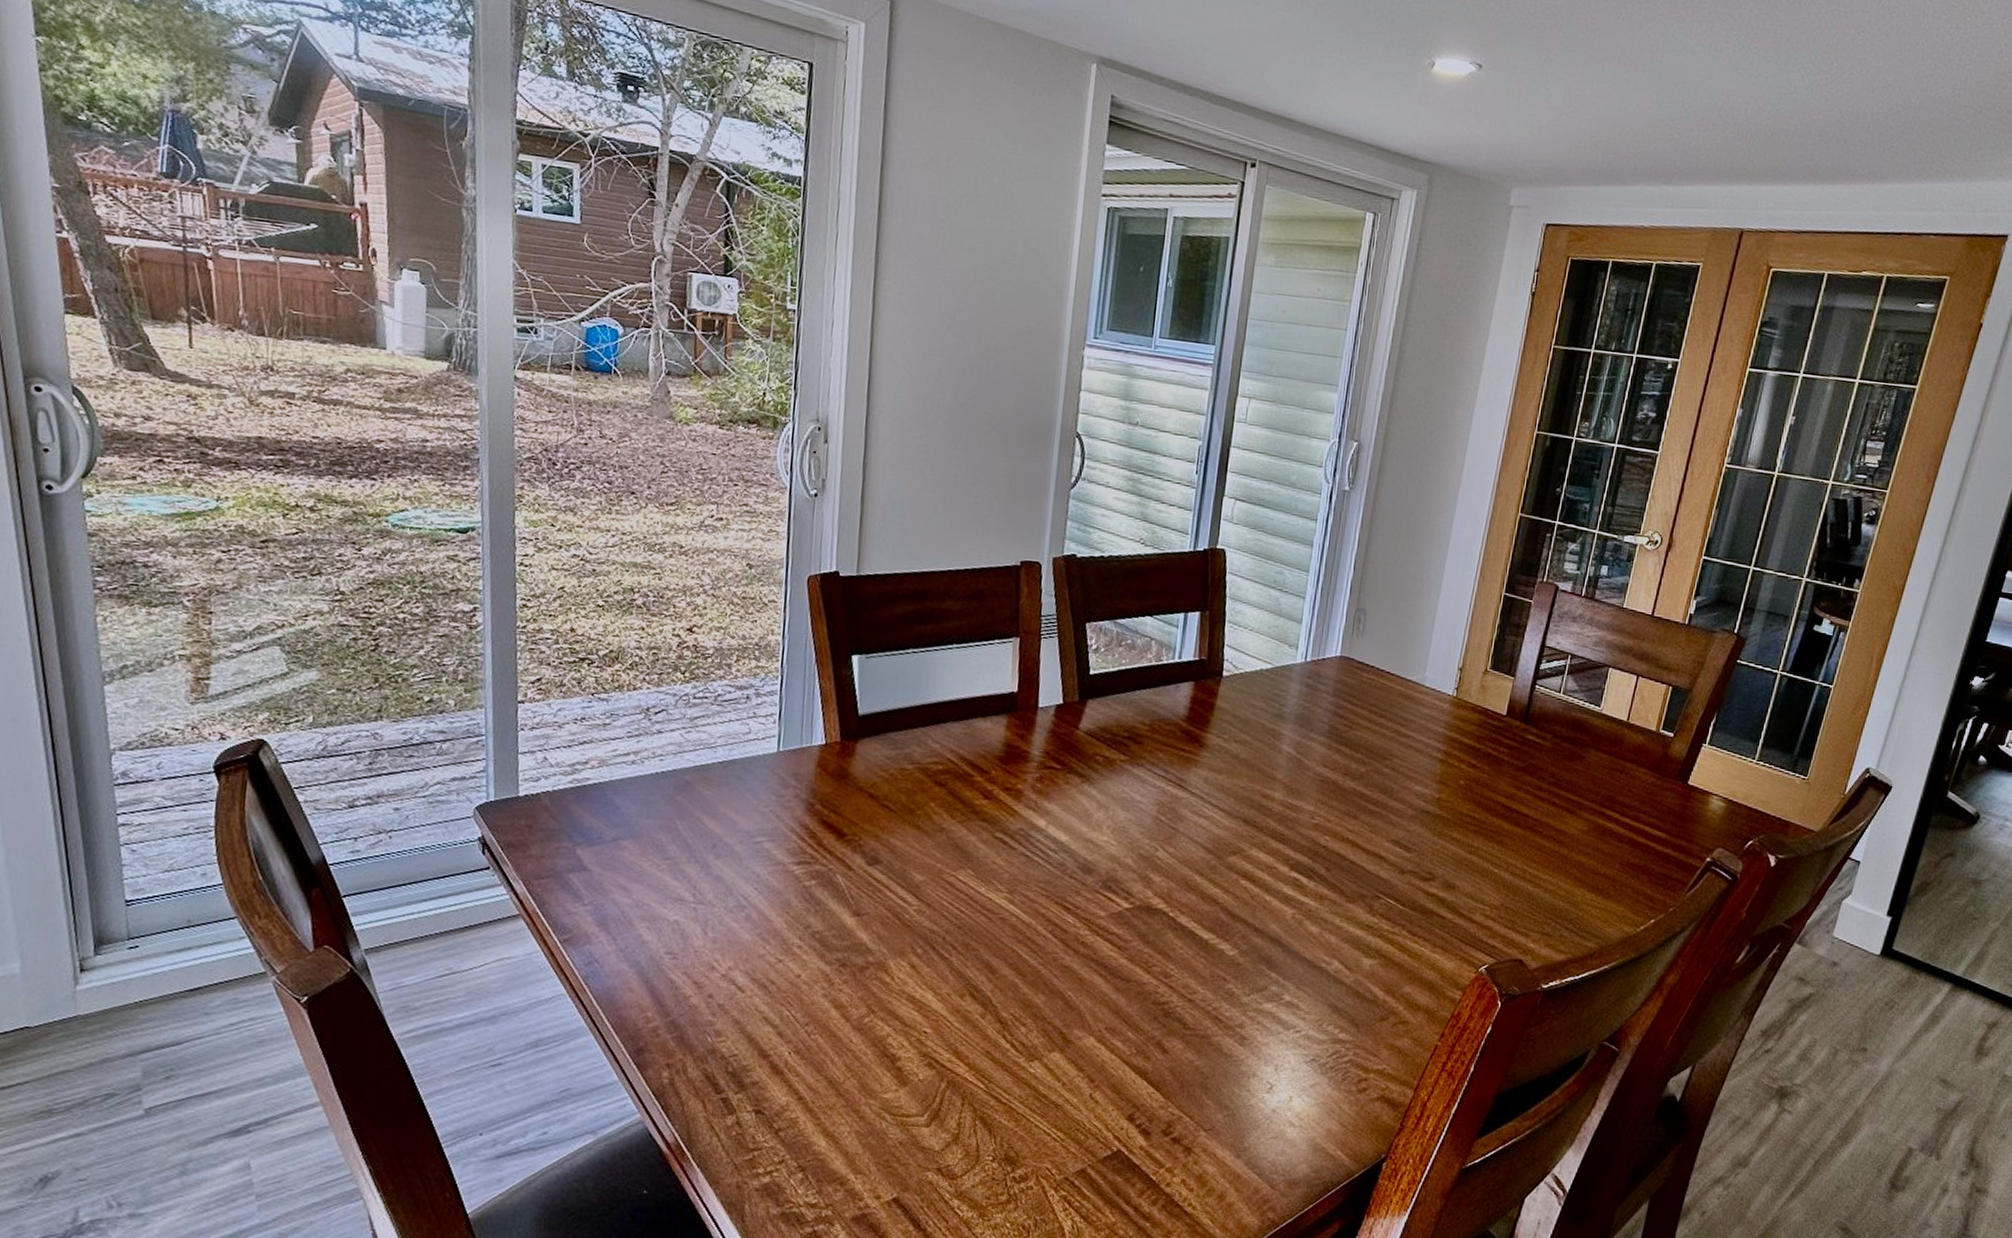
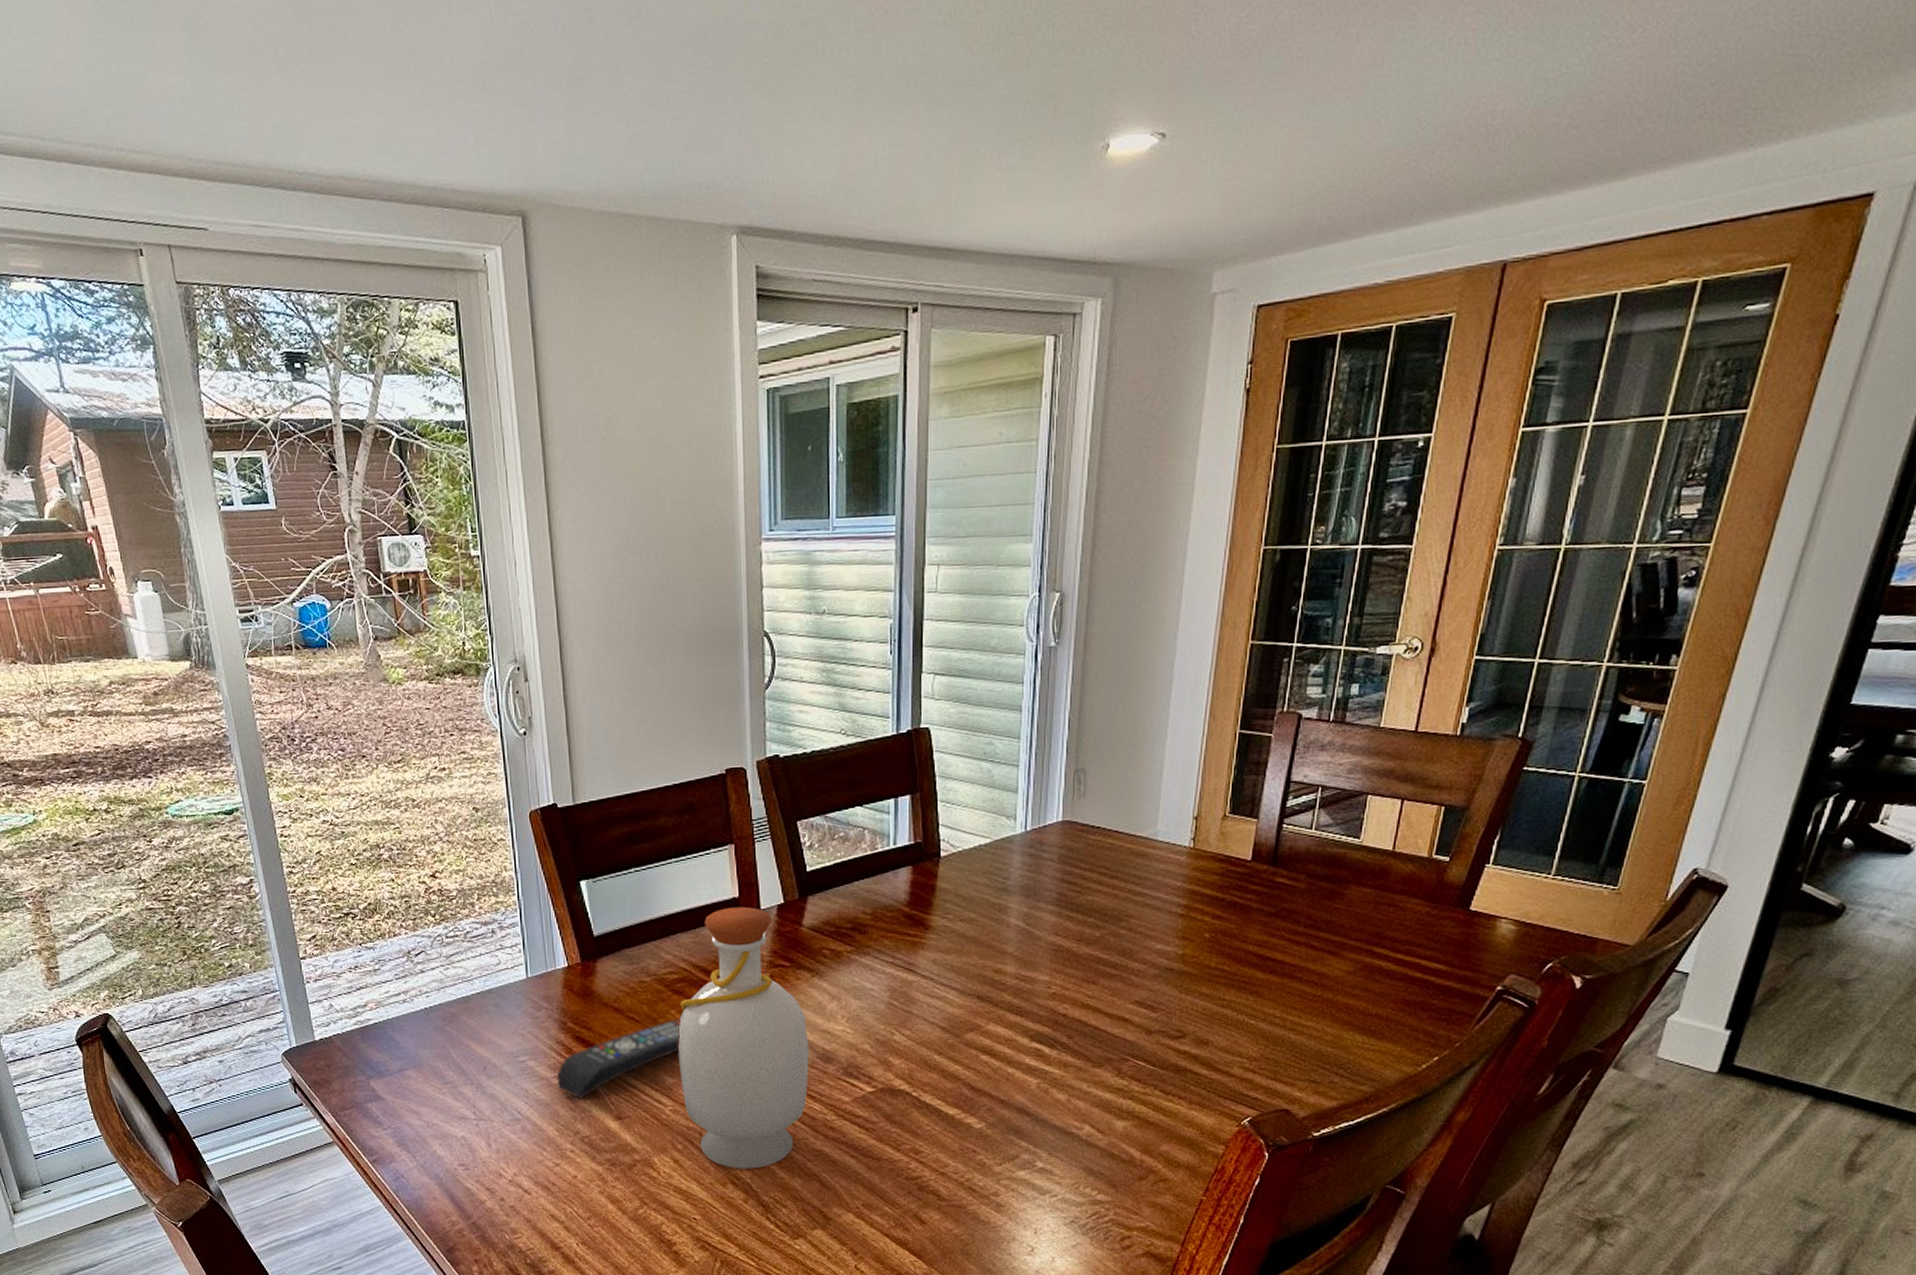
remote control: none [793,813,939,889] -> present [556,1020,681,1098]
bottle: none [930,701,1071,981] -> present [677,906,810,1169]

